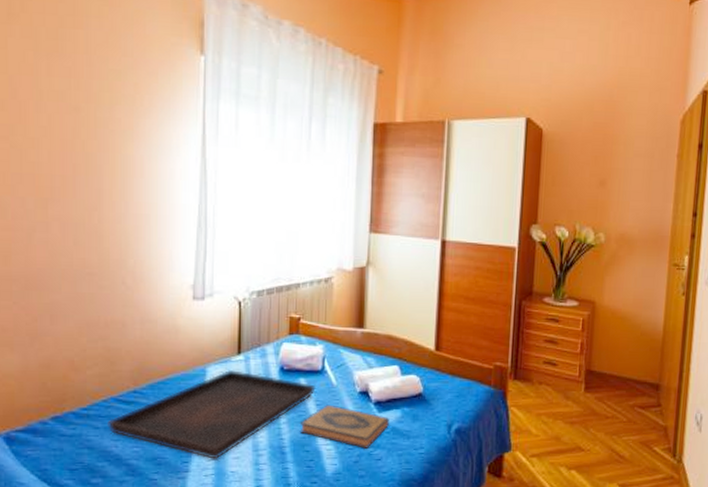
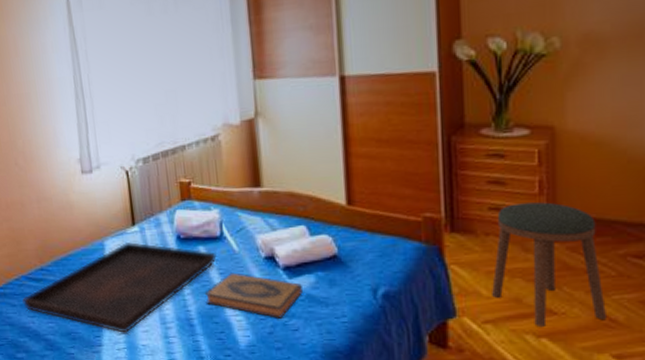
stool: none [539,360,618,460] -> present [492,202,606,326]

